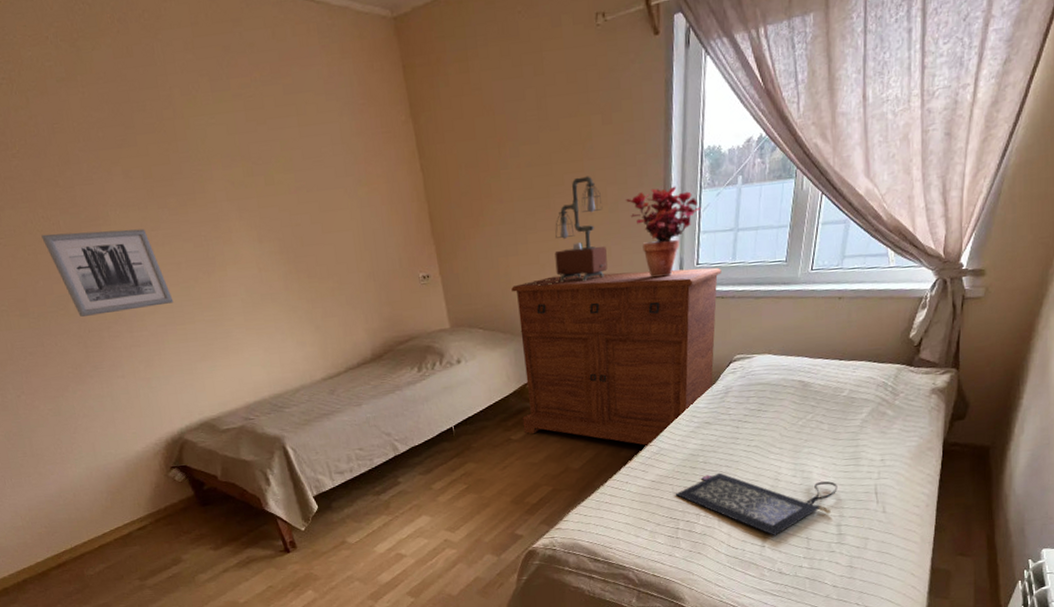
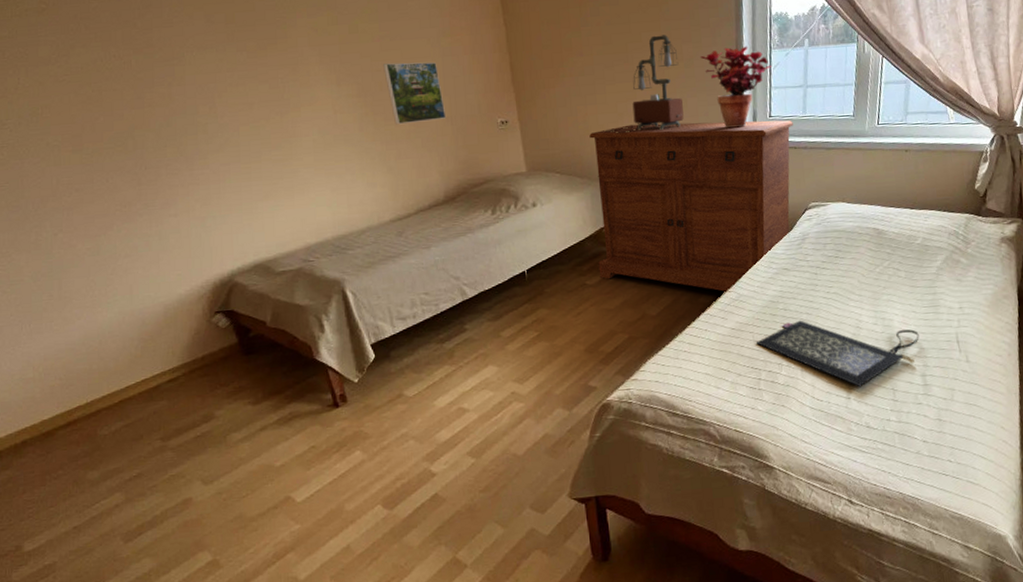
wall art: present [41,229,174,317] -> none [110,70,241,154]
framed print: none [302,214,369,282] -> present [383,62,447,125]

